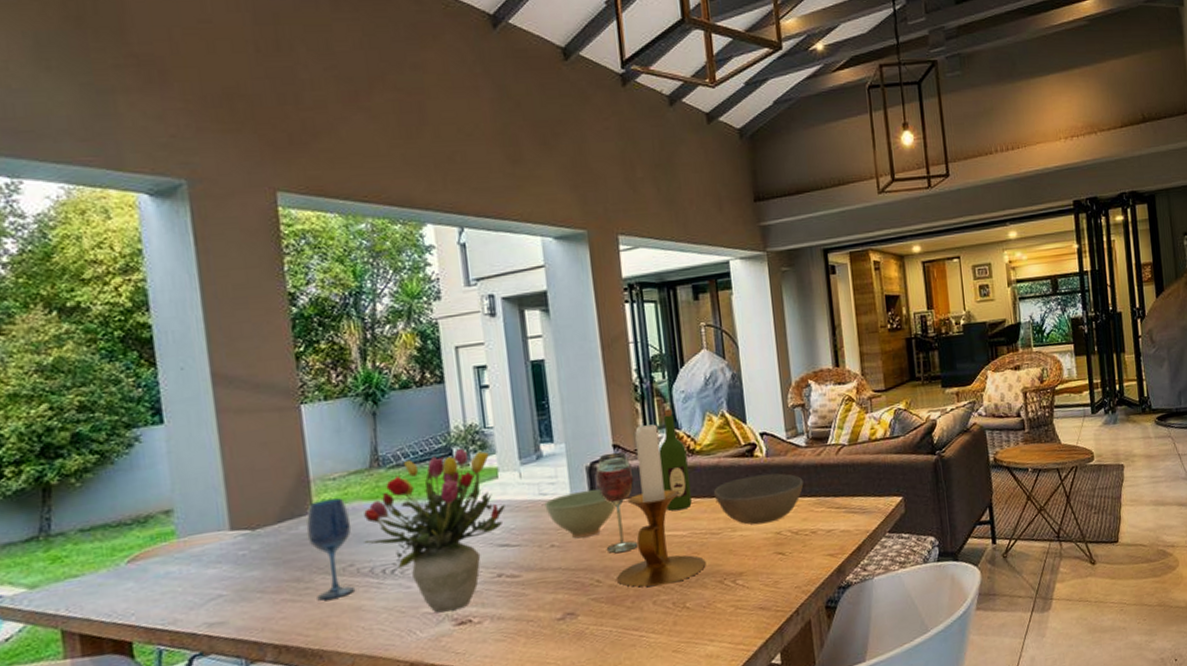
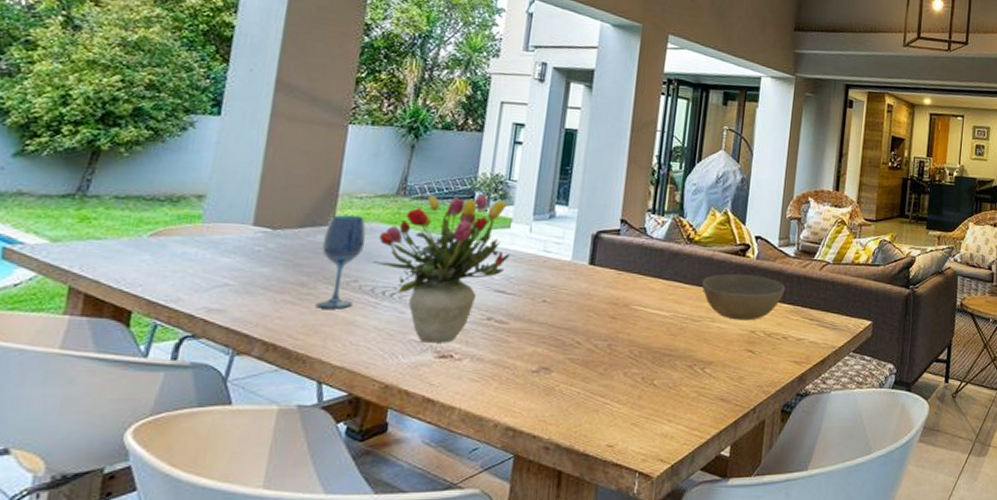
bowl: present [544,489,617,539] -> none [546,256,612,300]
wineglass: present [595,452,638,553] -> none [593,226,634,321]
candlestick: present [617,424,706,587] -> none [596,207,681,359]
wine bottle: present [658,408,692,511] -> none [656,197,686,292]

